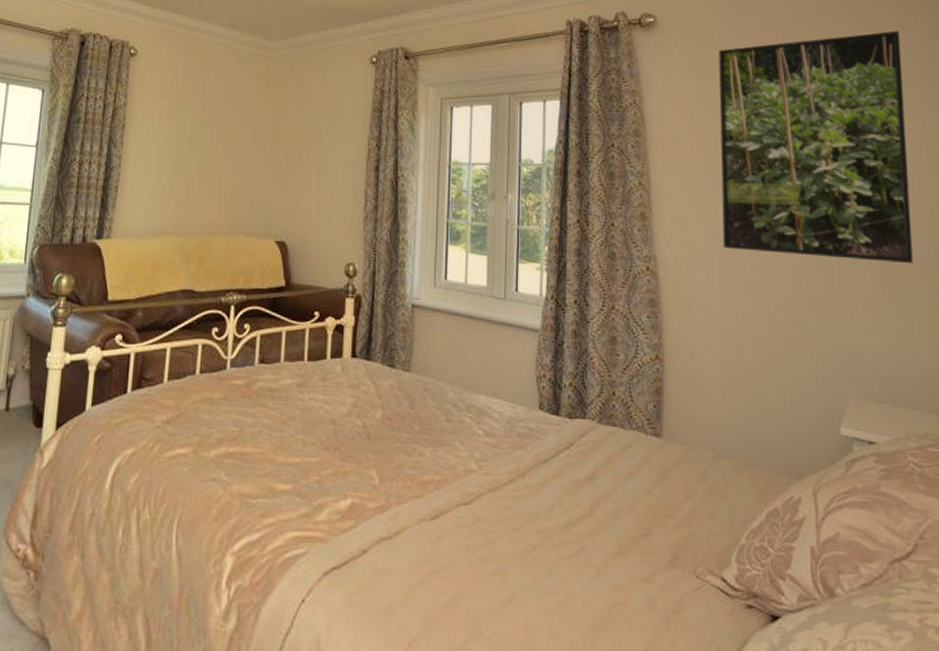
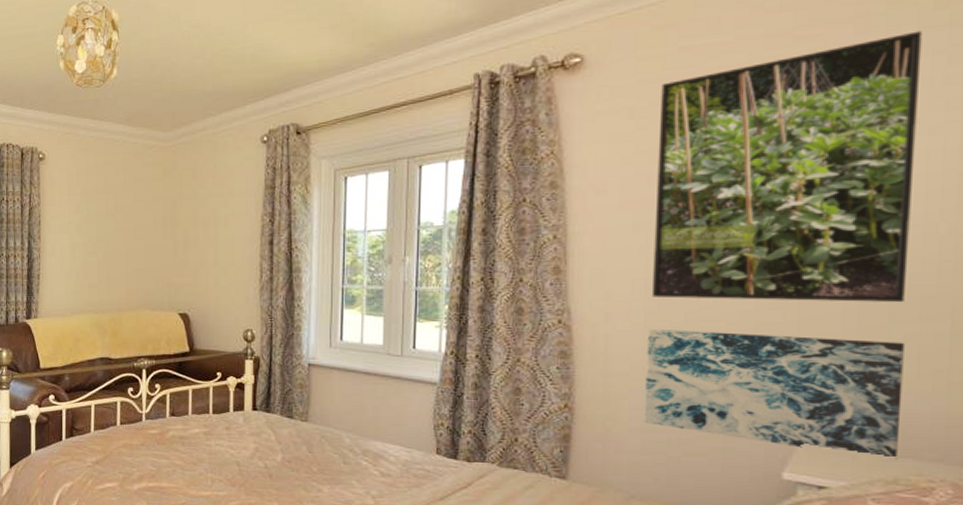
wall art: none [721,279,925,414] -> present [643,328,904,460]

